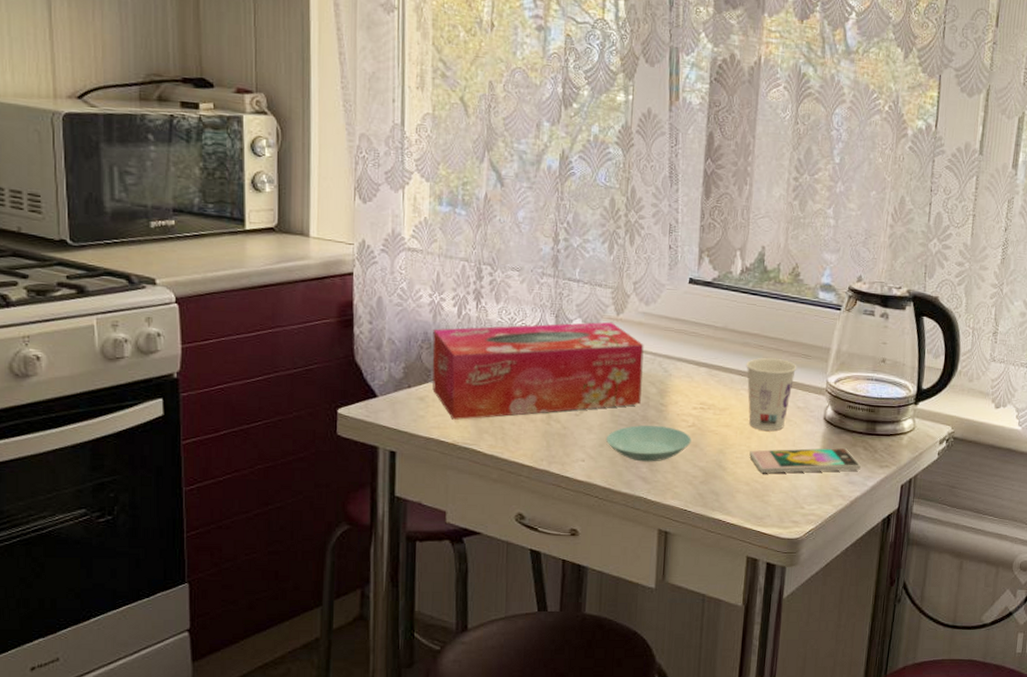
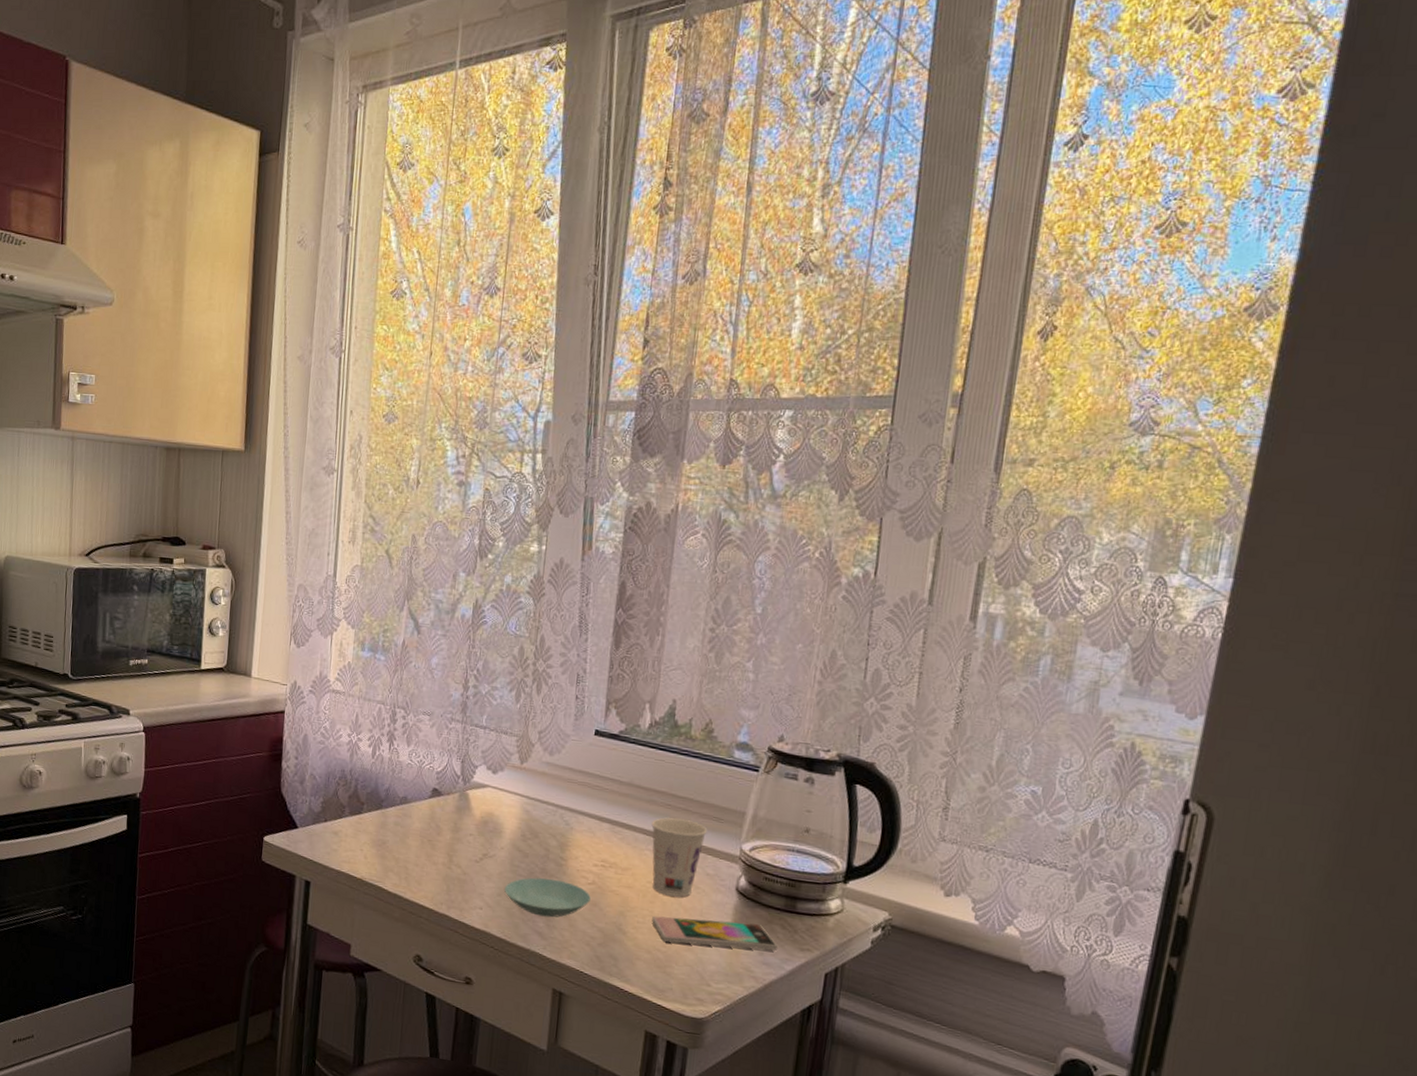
tissue box: present [432,321,644,420] -> none [346,767,546,857]

